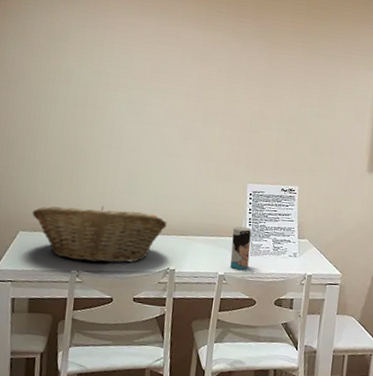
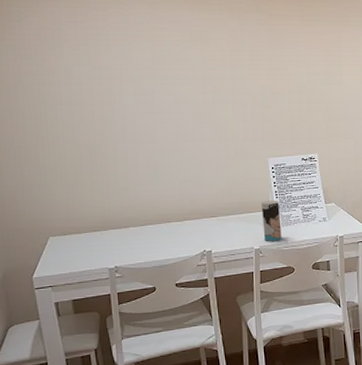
fruit basket: present [32,206,167,263] -> none [58,200,196,257]

